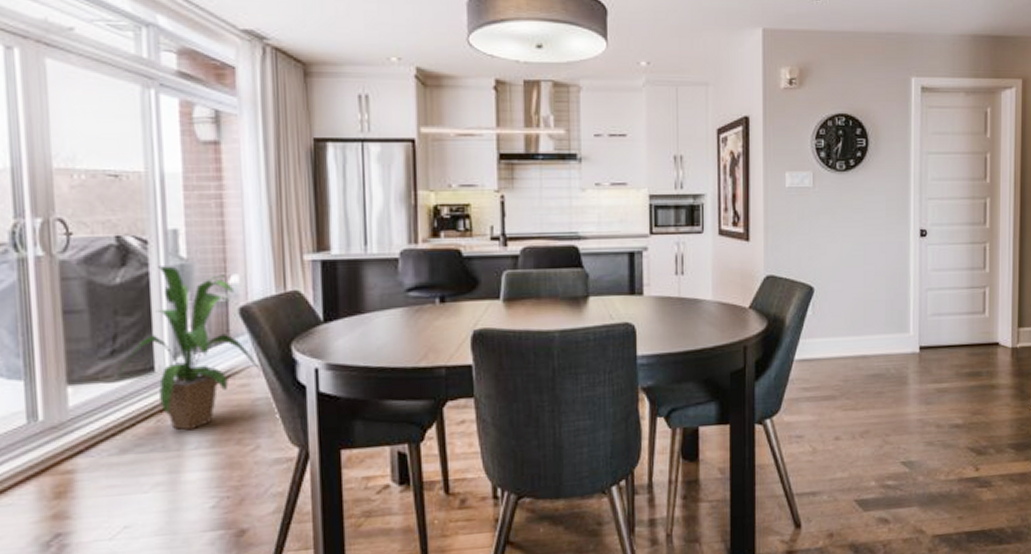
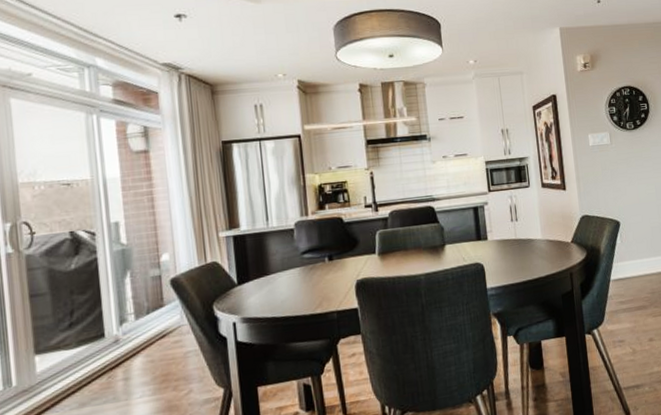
house plant: present [120,266,261,431] -> none [77,251,190,383]

